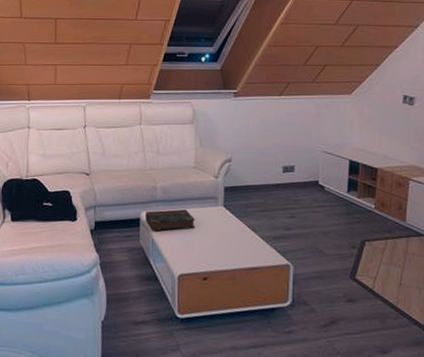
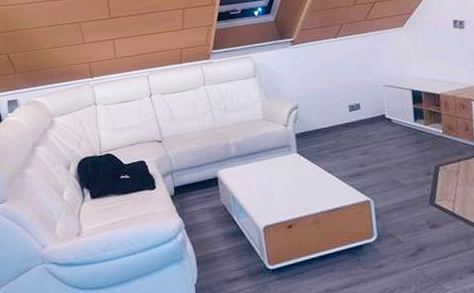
book: present [145,209,196,231] -> none [222,161,273,188]

